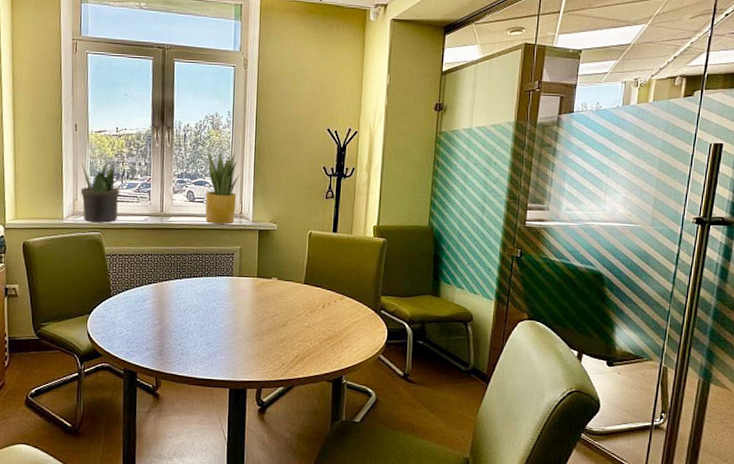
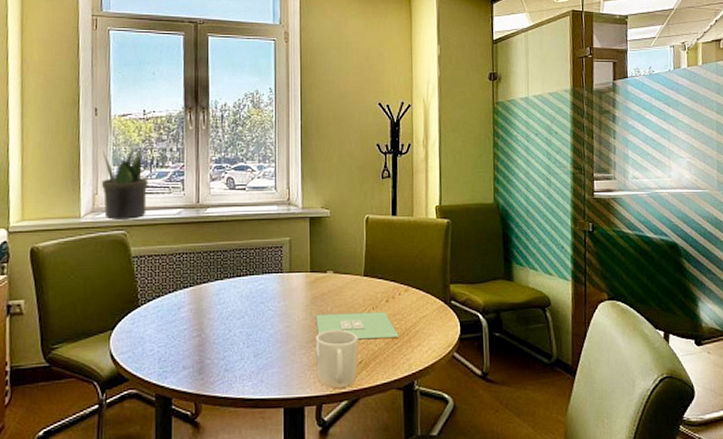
planter: present [205,150,240,224] -> none [247,130,286,213]
mug: none [258,327,297,376] -> present [316,329,359,388]
papers: none [260,313,332,338] -> present [316,312,399,340]

